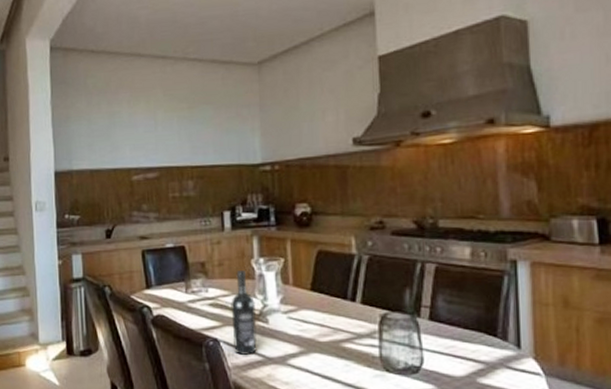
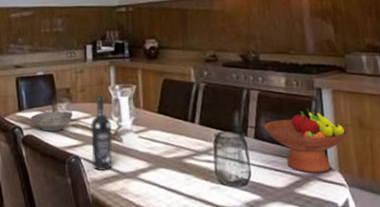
bowl: none [160,289,209,311] -> present [30,111,73,132]
fruit bowl: none [440,284,551,360] -> present [263,108,350,173]

